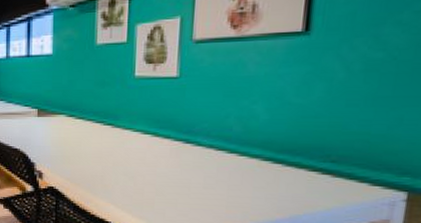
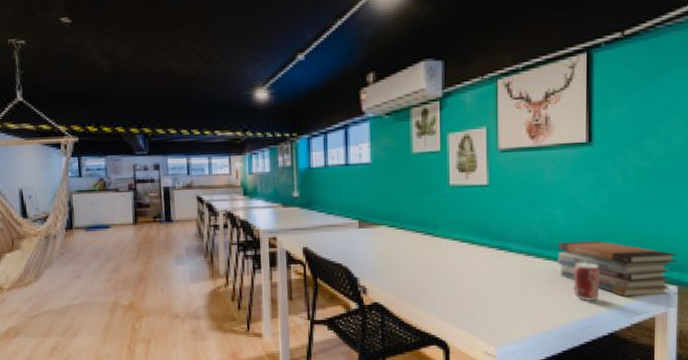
book stack: none [254,138,412,202] -> present [558,240,677,296]
beverage can: none [270,160,307,202] -> present [573,262,601,302]

